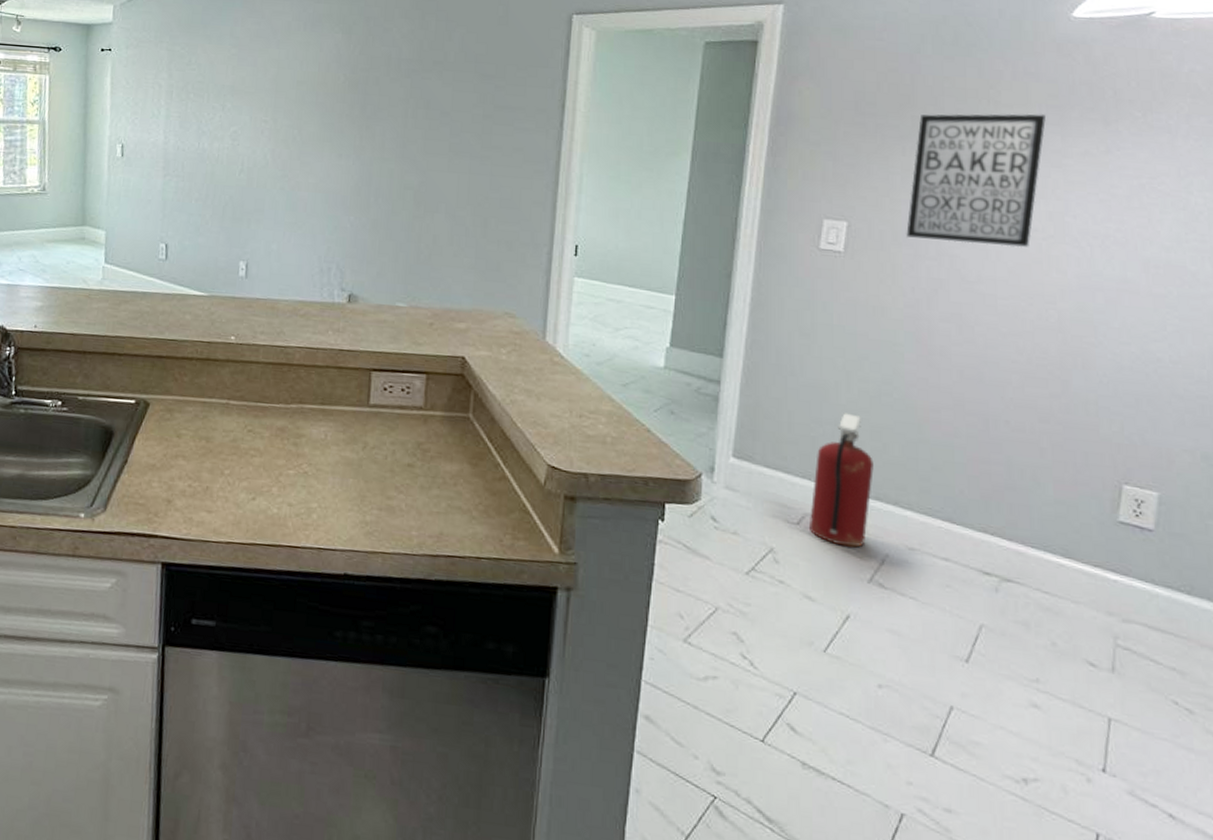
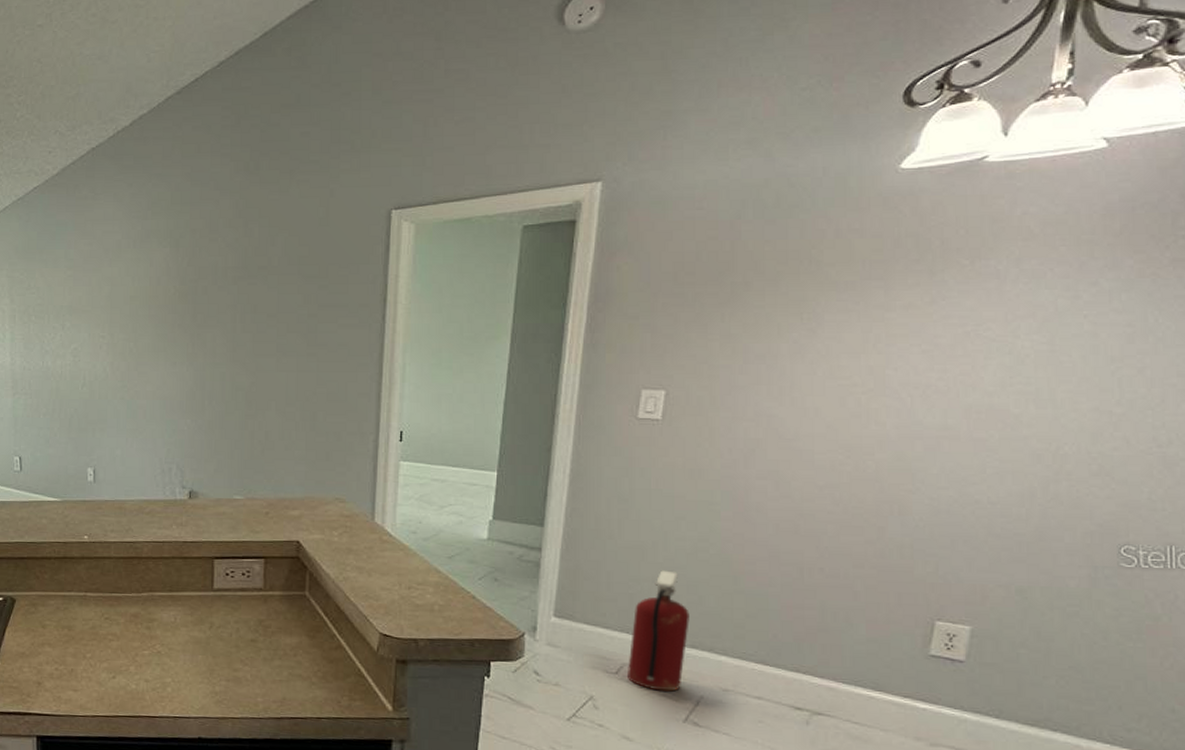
wall art: present [906,113,1046,248] -> none [724,270,869,403]

